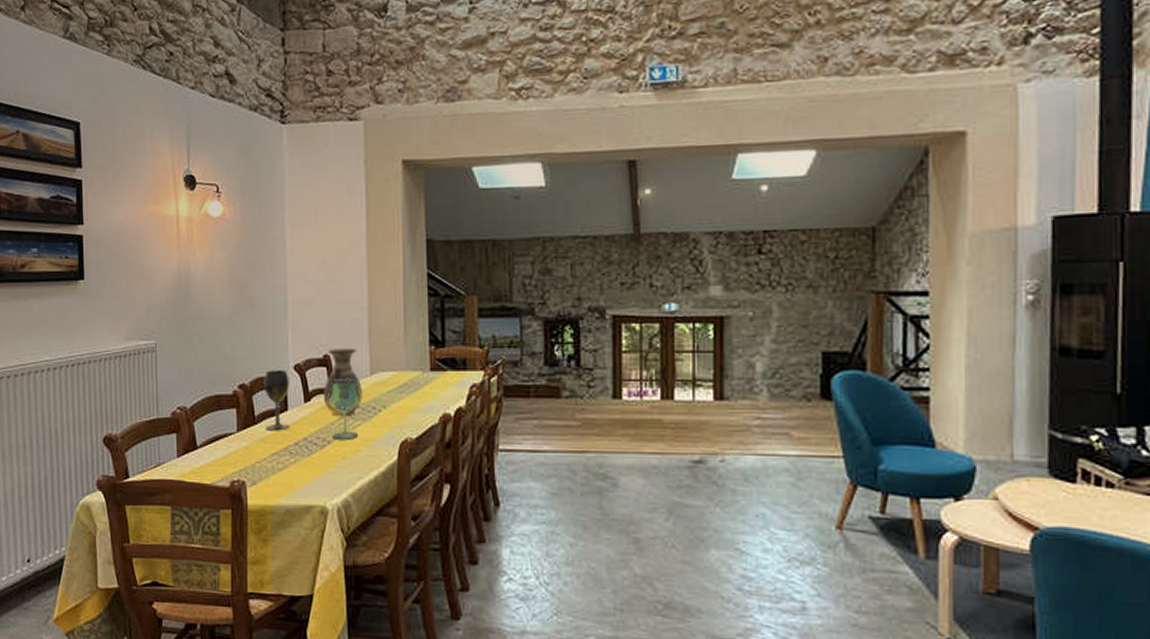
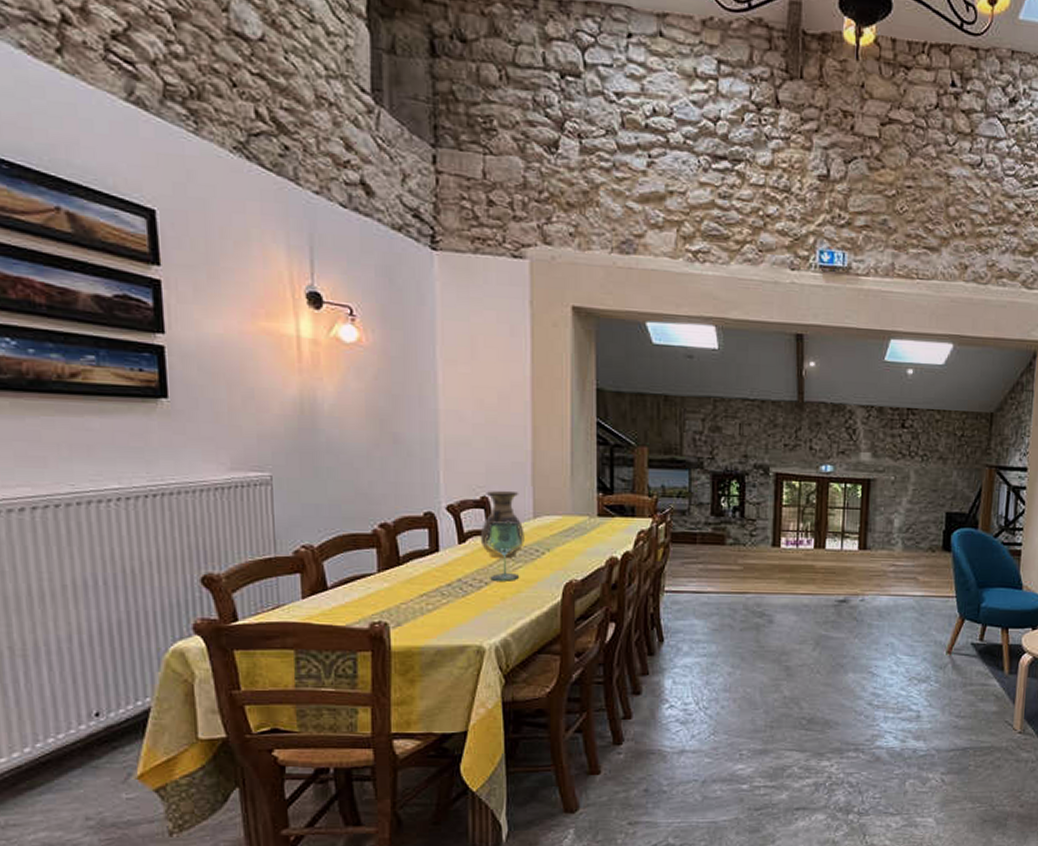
wine glass: present [263,370,289,431] -> none [410,510,441,572]

